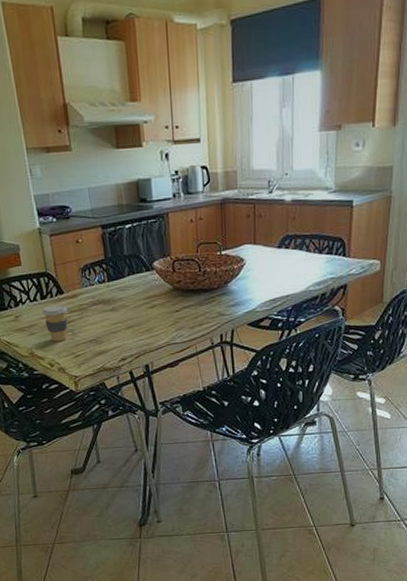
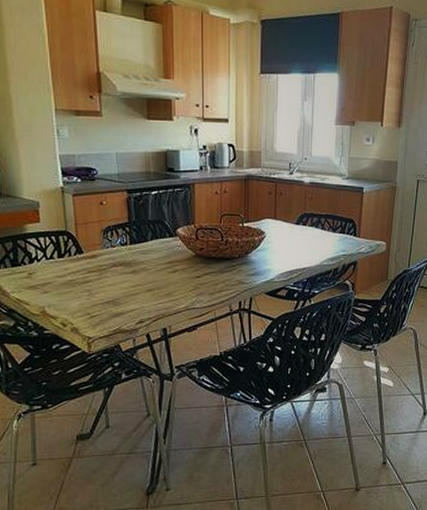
coffee cup: present [42,304,68,342] -> none [58,264,86,301]

